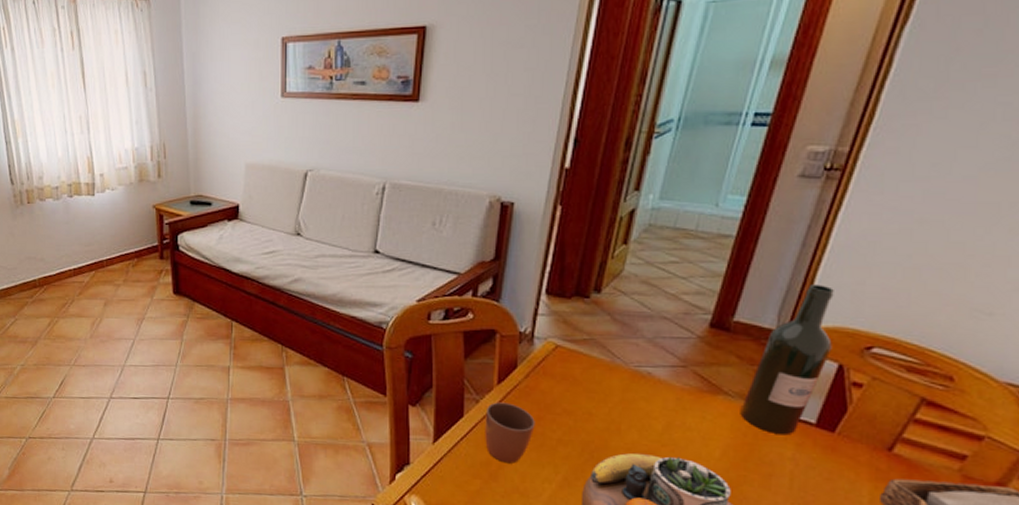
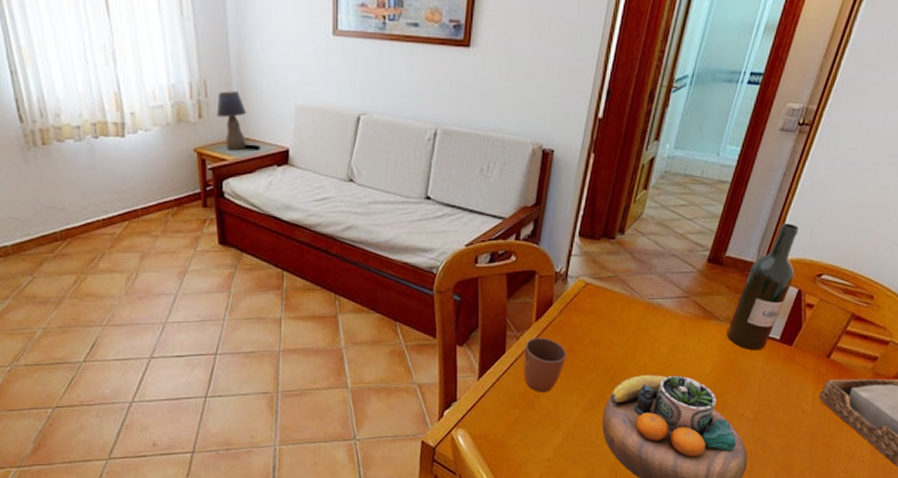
table lamp: none [174,152,201,207] -> present [216,91,247,151]

